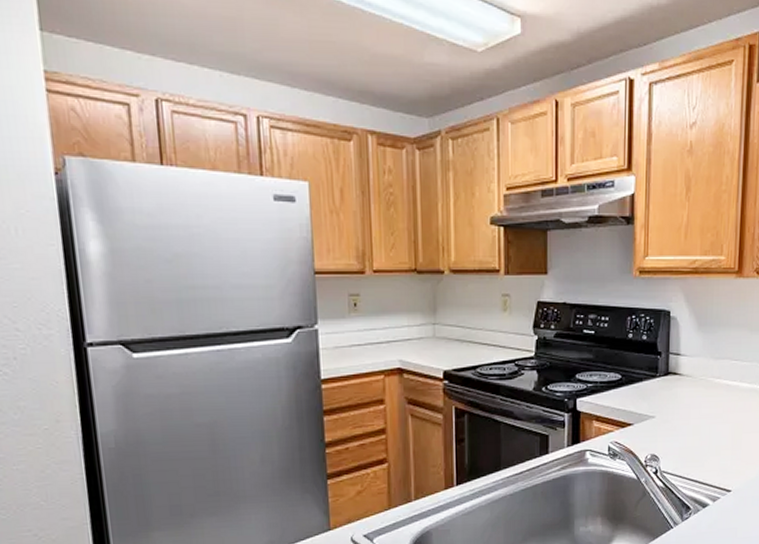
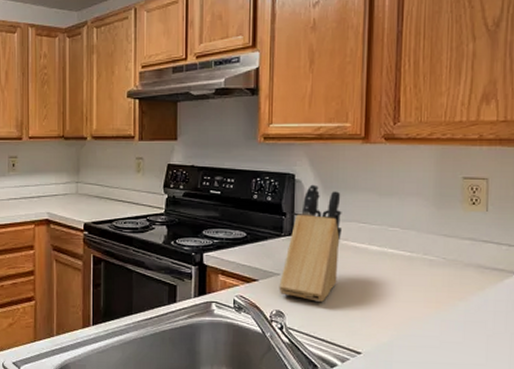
knife block: none [653,321,716,443] -> present [279,184,342,302]

